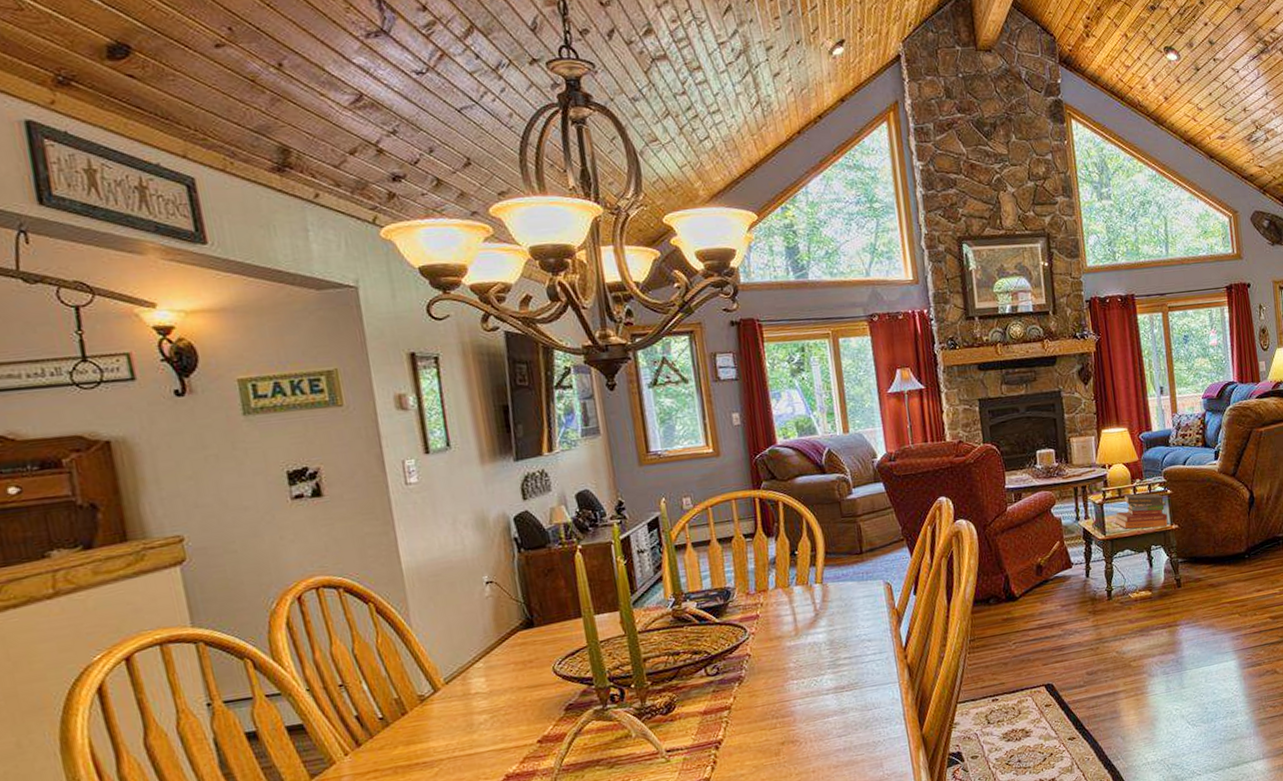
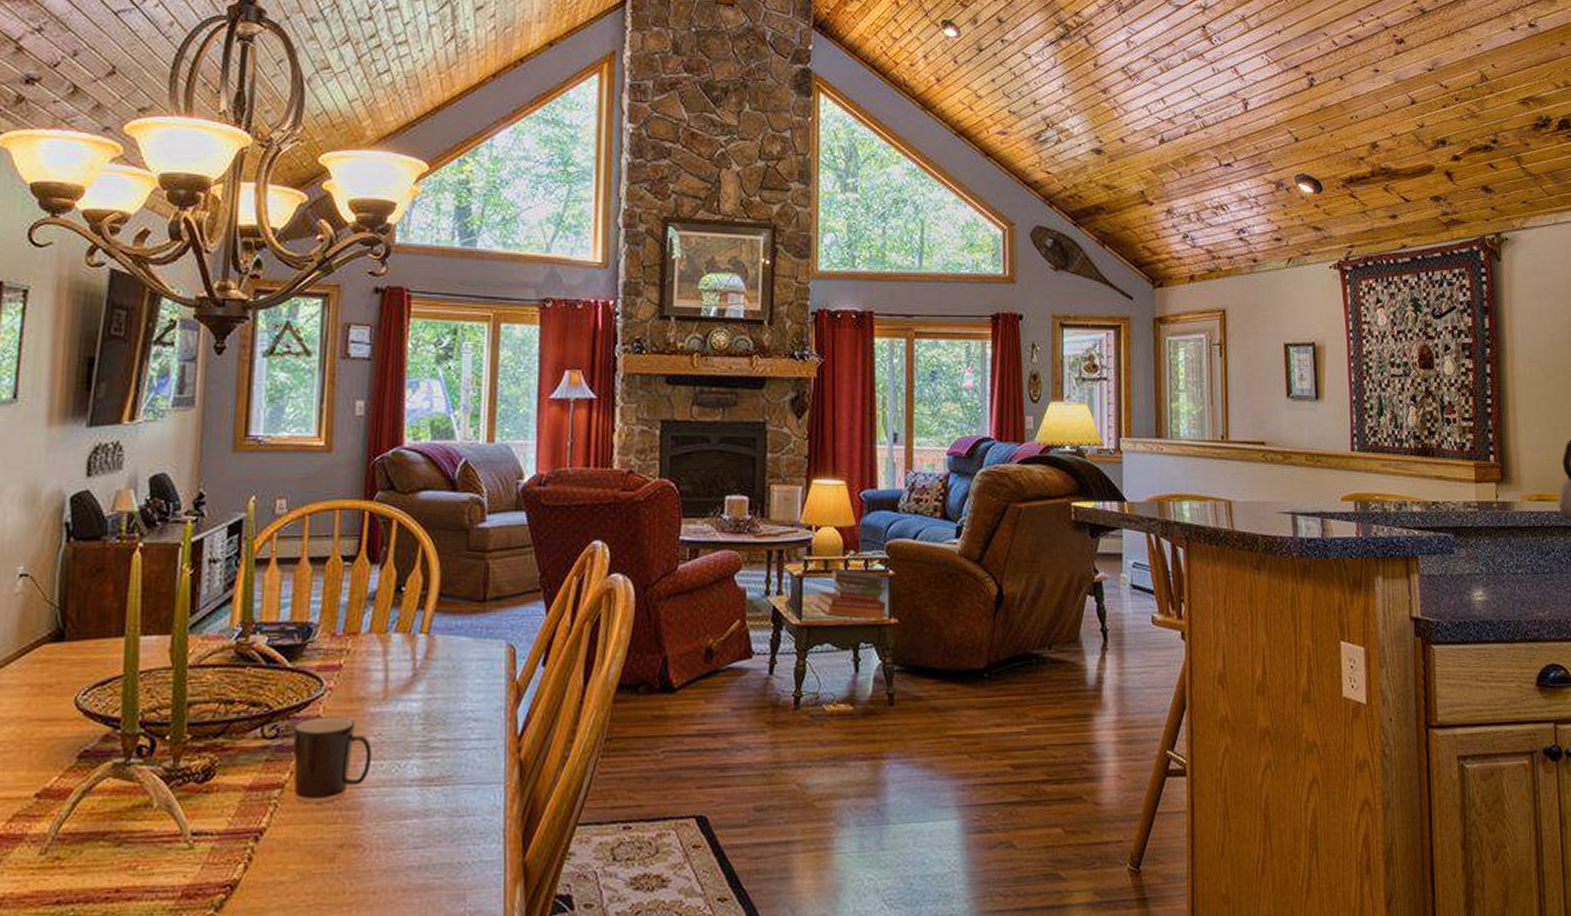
mug: none [729,652,795,718] -> present [292,716,372,804]

